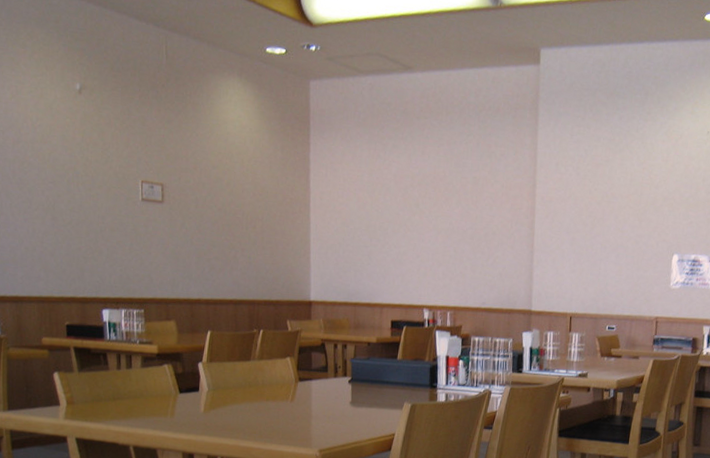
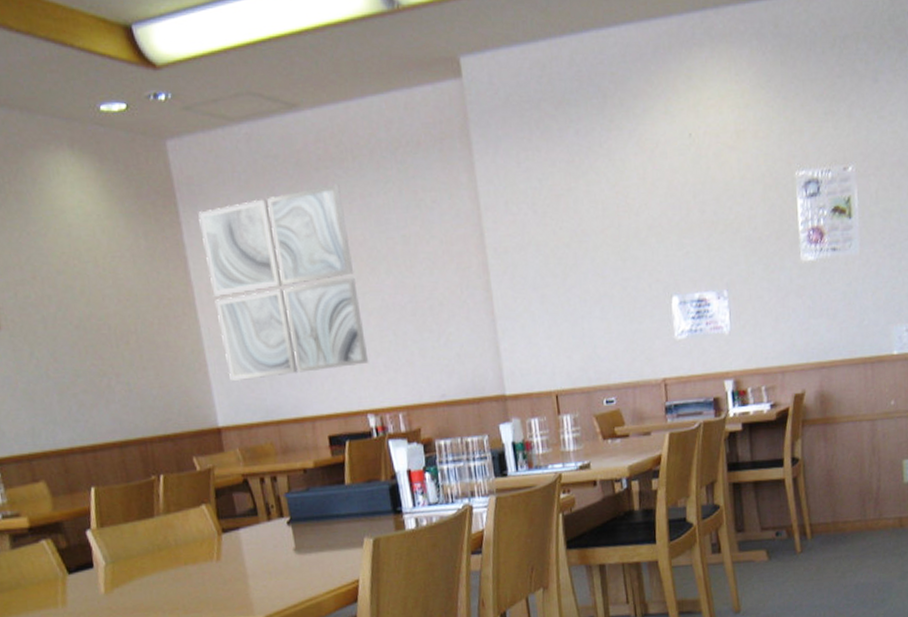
wall art: none [323,131,434,270] -> present [198,184,369,381]

